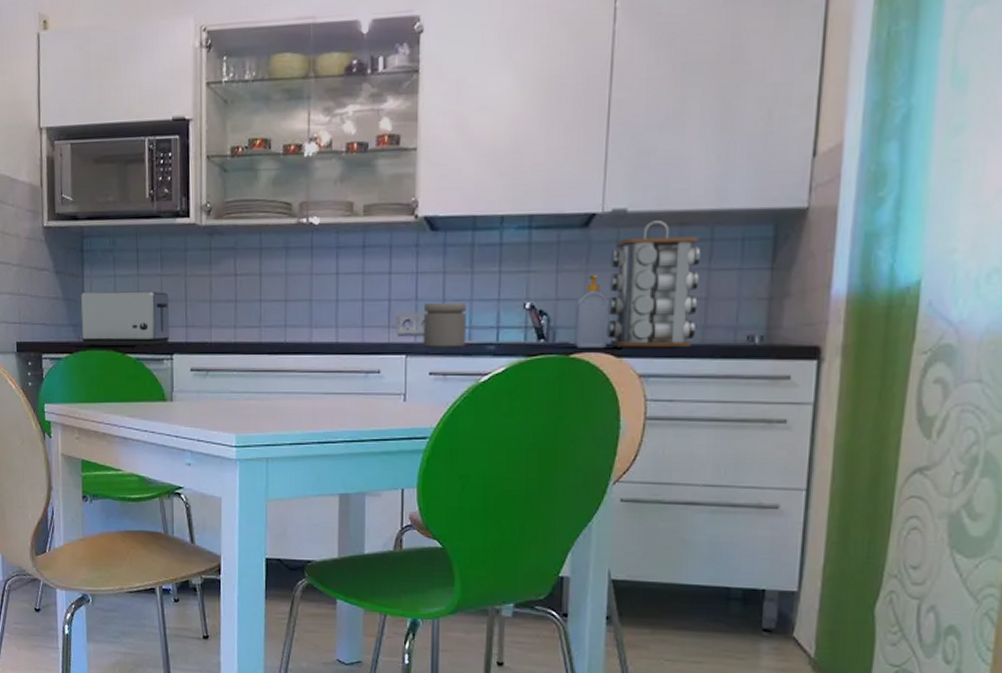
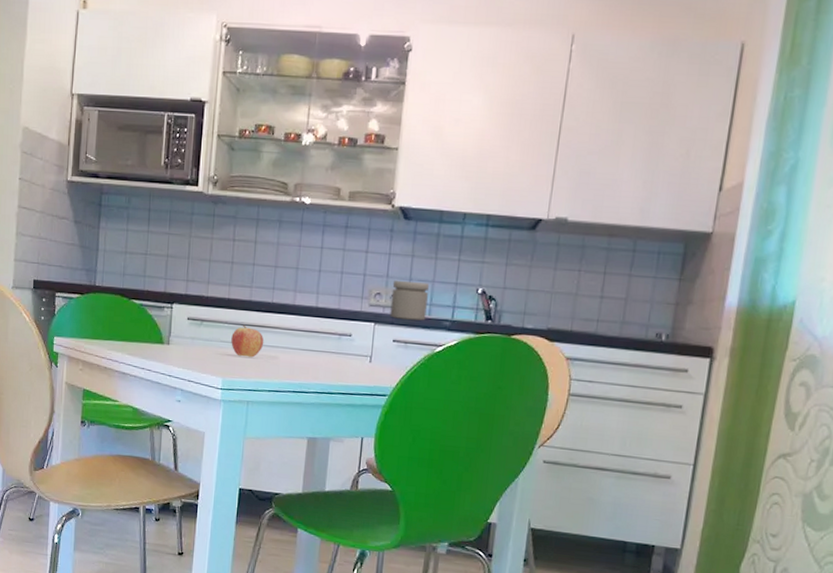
toaster: present [80,291,170,348] -> none [93,242,173,296]
fruit: none [242,370,280,408] -> present [231,324,264,358]
soap bottle: present [574,274,609,349] -> none [515,270,547,334]
spice rack: present [607,220,701,350] -> none [543,230,625,340]

